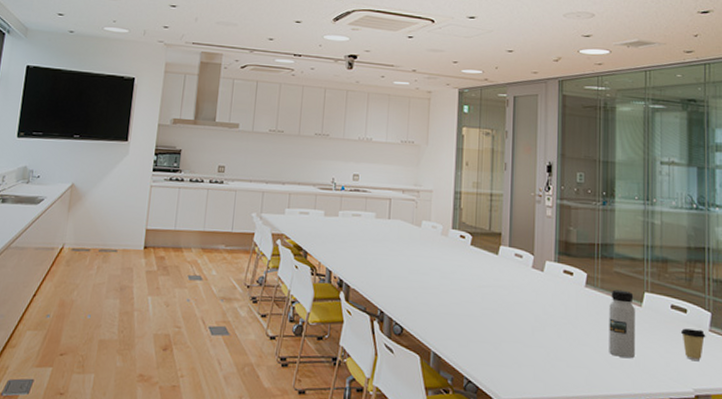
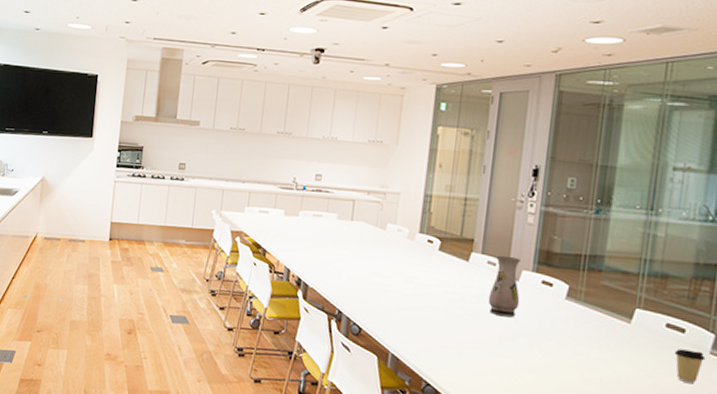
vase: none [518,247,546,308] -> present [488,255,522,317]
water bottle: present [609,289,635,359] -> none [586,303,622,375]

